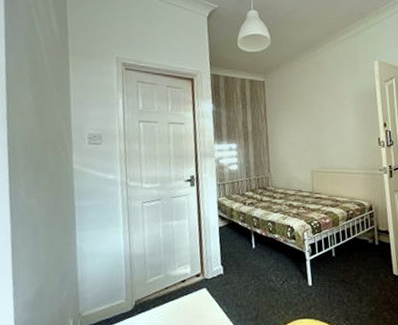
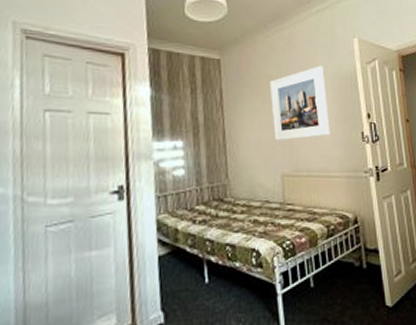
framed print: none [303,85,352,145] -> present [269,66,330,141]

